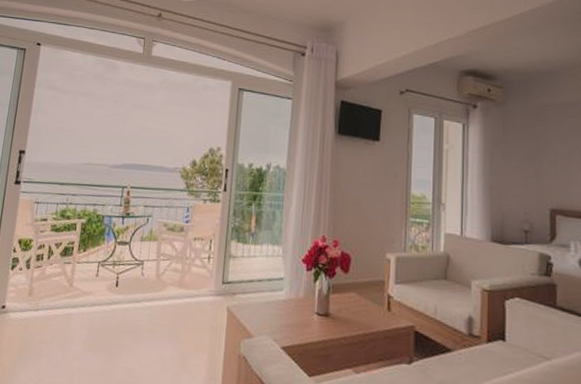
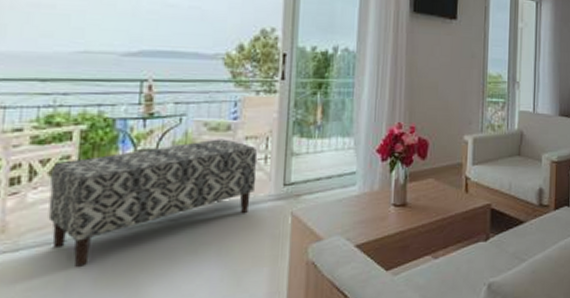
bench: none [57,238,203,330] -> present [48,139,258,267]

